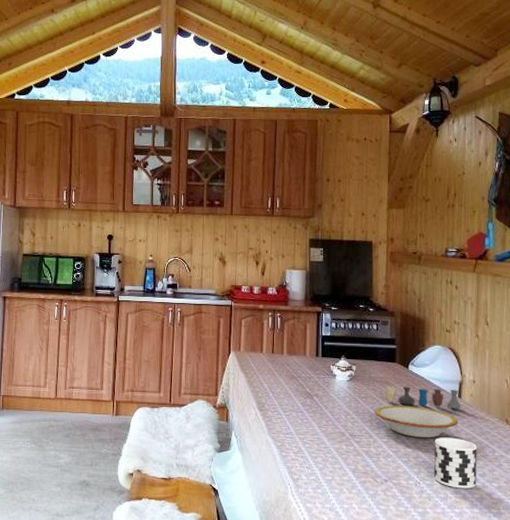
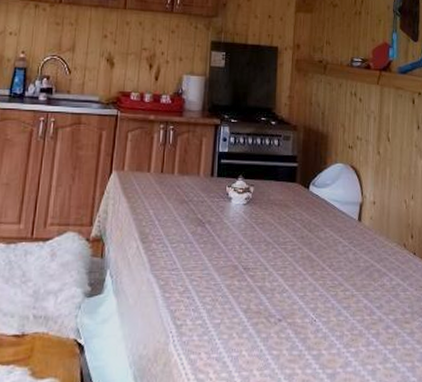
bowl: present [375,405,458,438] -> none [272,231,357,269]
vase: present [384,385,461,409] -> none [283,209,361,234]
cup: present [433,437,477,489] -> none [330,266,375,324]

